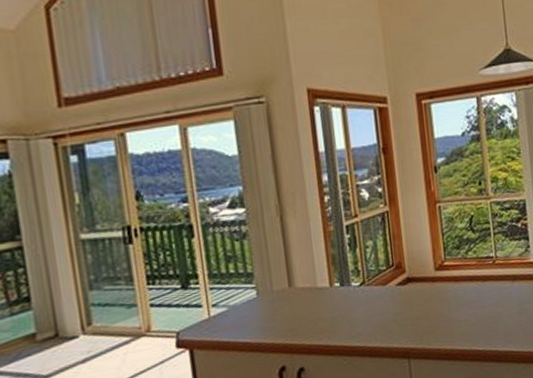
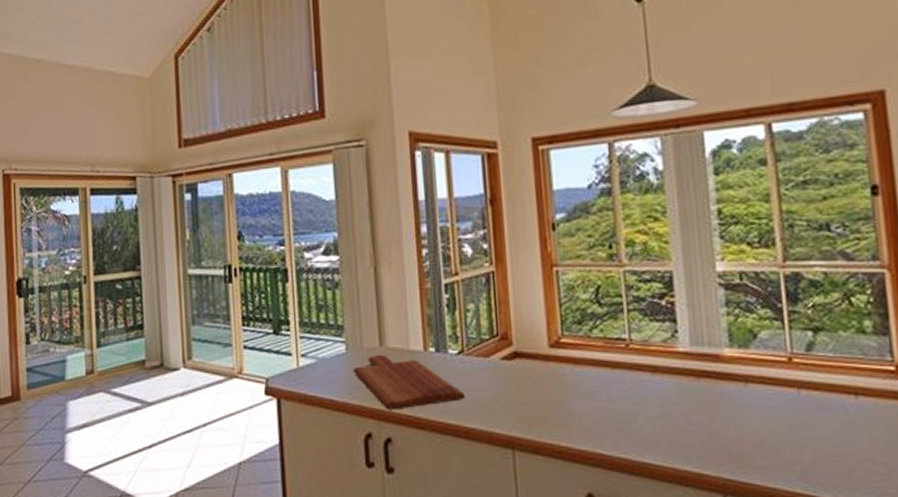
cutting board: none [264,295,368,343] -> present [353,354,466,410]

